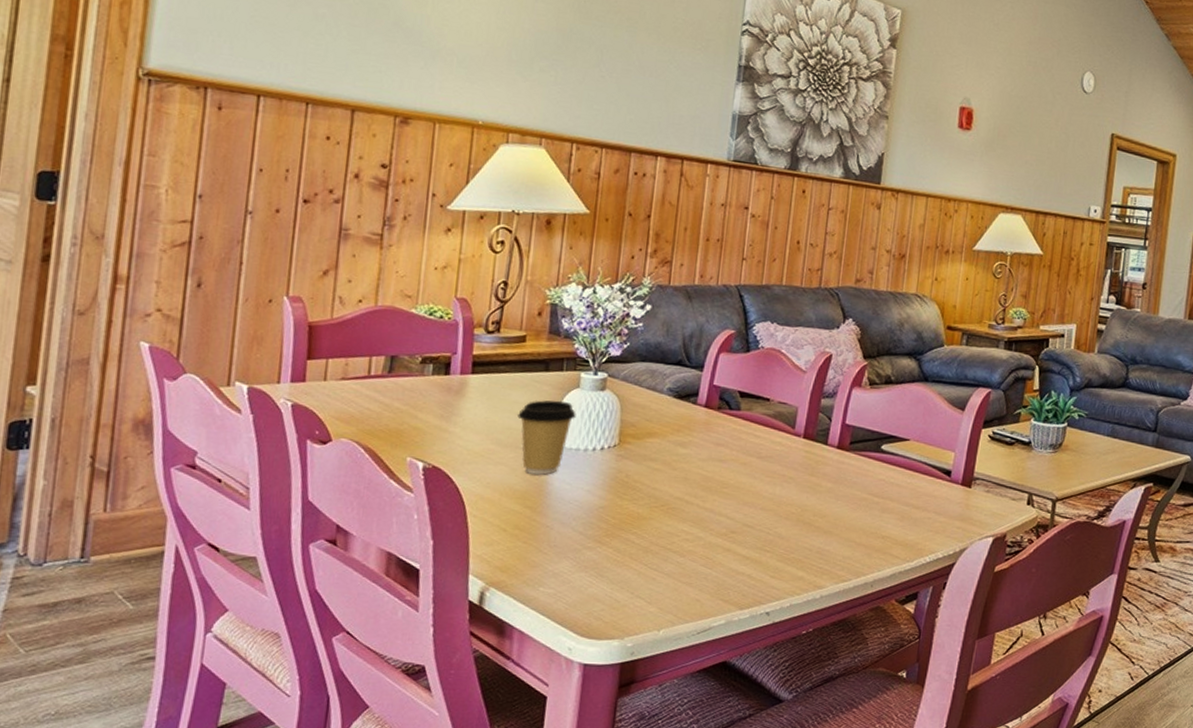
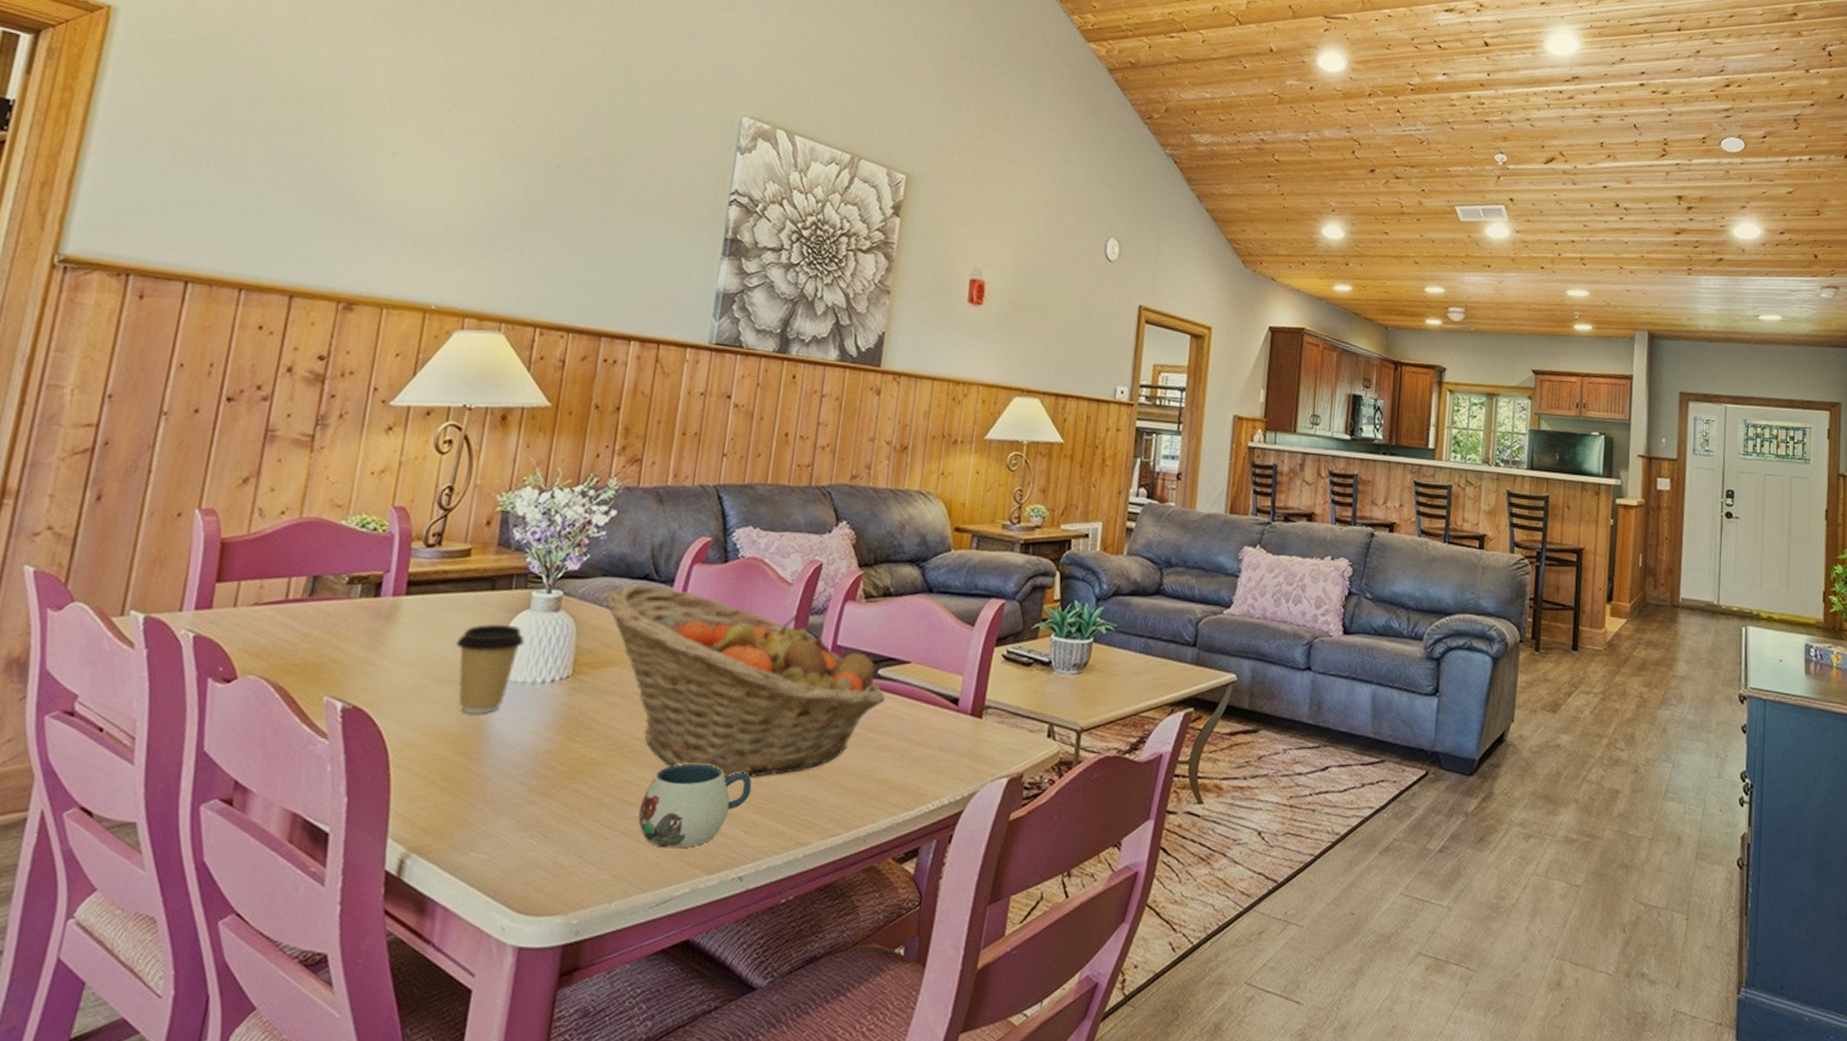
fruit basket: none [643,369,889,532] -> present [604,584,886,778]
mug: none [680,519,776,588] -> present [638,763,752,849]

